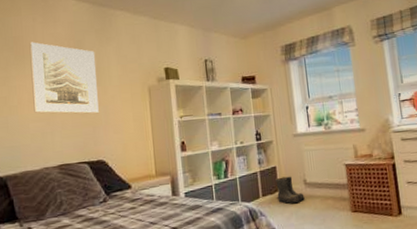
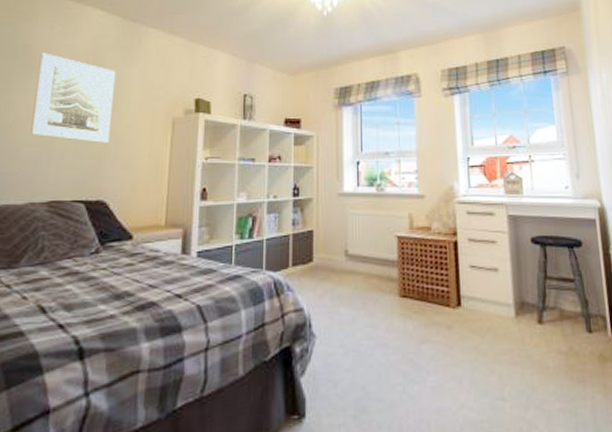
boots: present [275,176,305,204] -> none [311,244,344,279]

